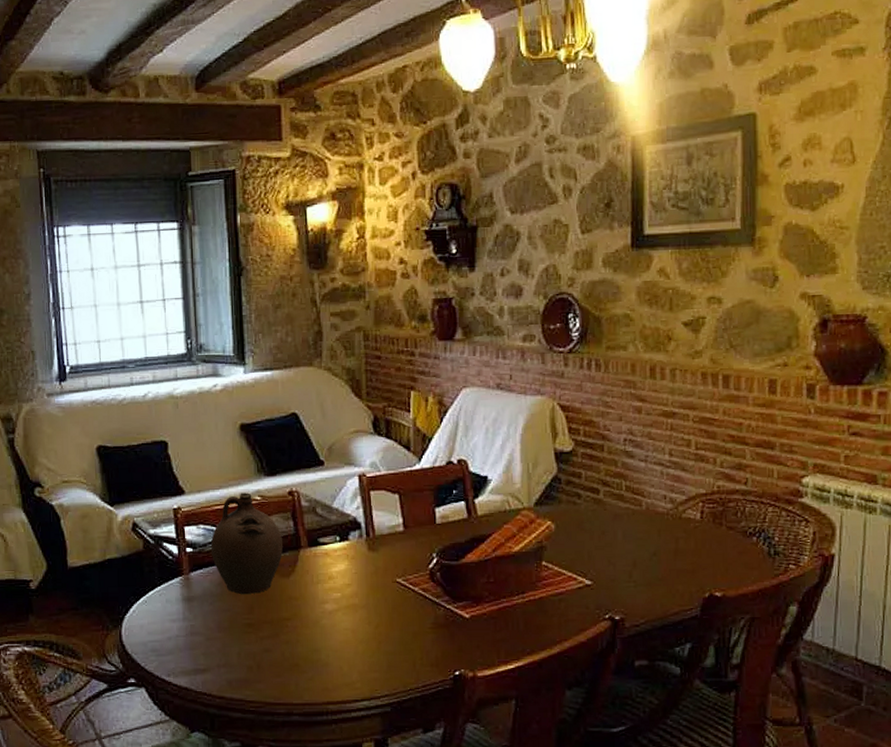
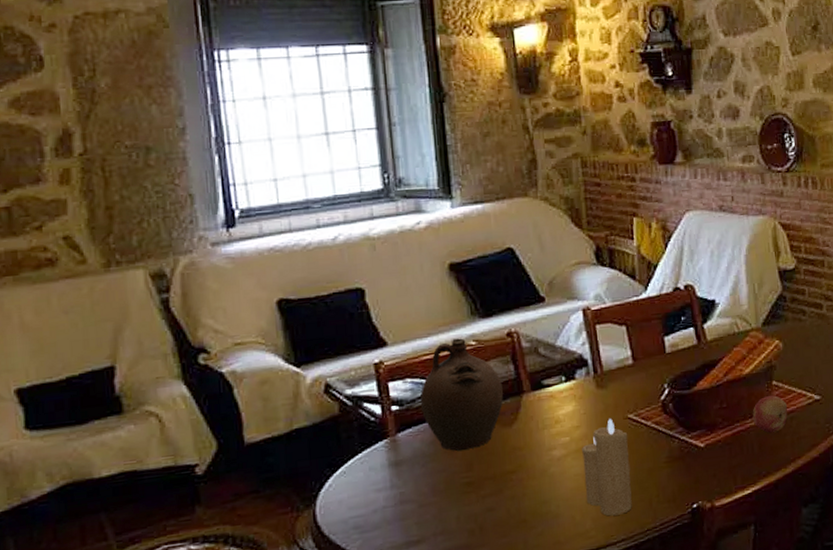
candle: none [352,581,397,672] -> present [582,419,632,516]
fruit: none [519,576,557,613] -> present [752,395,788,433]

